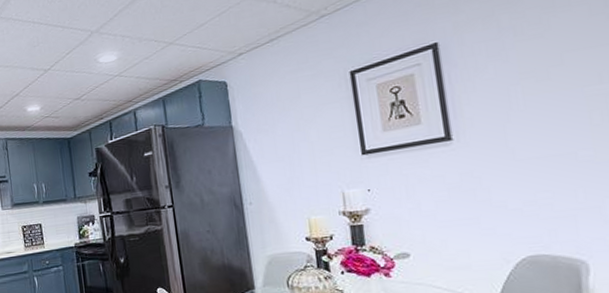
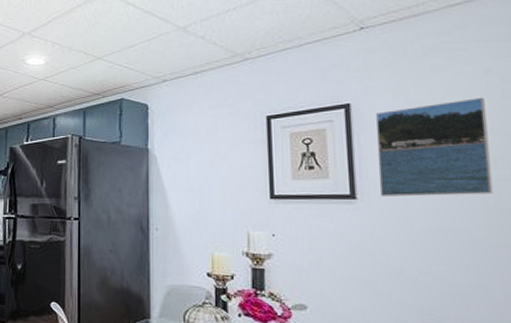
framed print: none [466,9,599,133] -> present [376,97,493,197]

